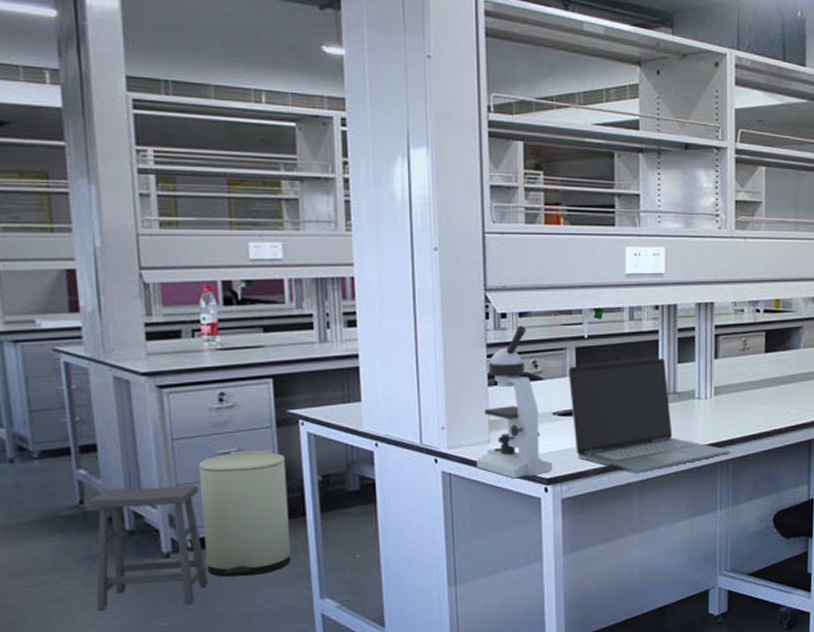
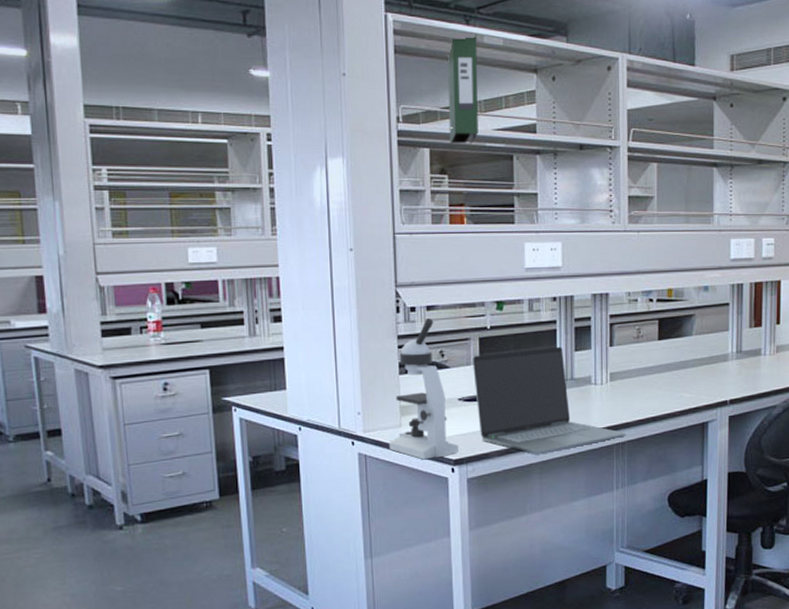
stool: present [88,485,208,610] -> none [54,465,155,575]
pedal bin: present [198,449,292,577] -> none [146,433,226,547]
binder: none [543,20,577,140] -> present [447,34,479,145]

